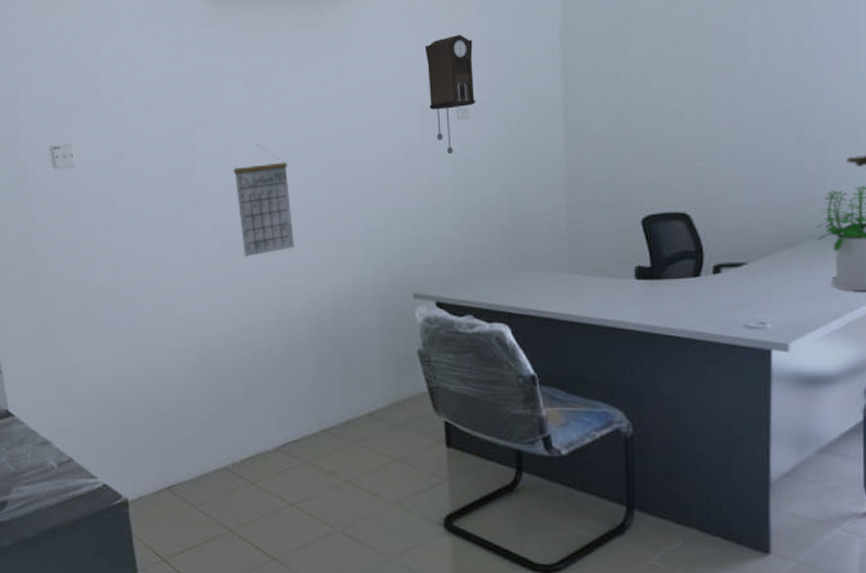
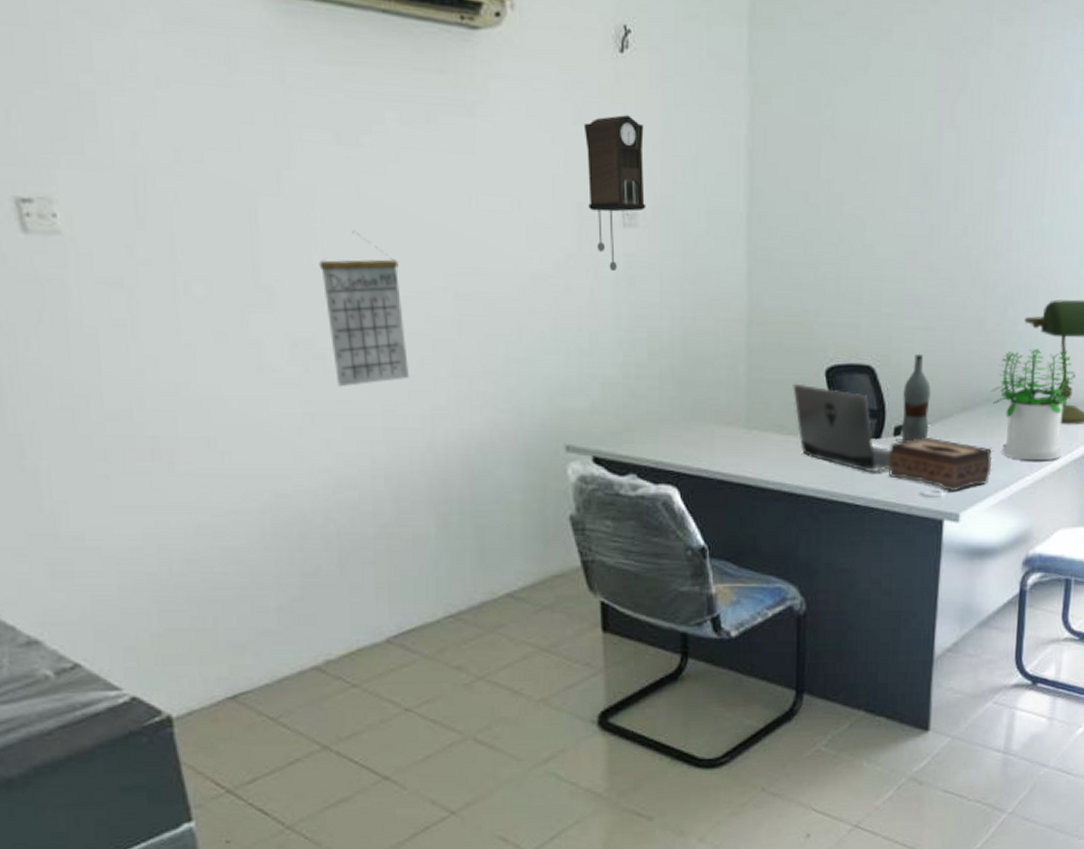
laptop computer: none [611,232,711,308] -> present [793,383,891,473]
tissue box: none [709,273,822,322] -> present [888,436,992,491]
bottle: none [720,199,751,279] -> present [901,354,932,442]

